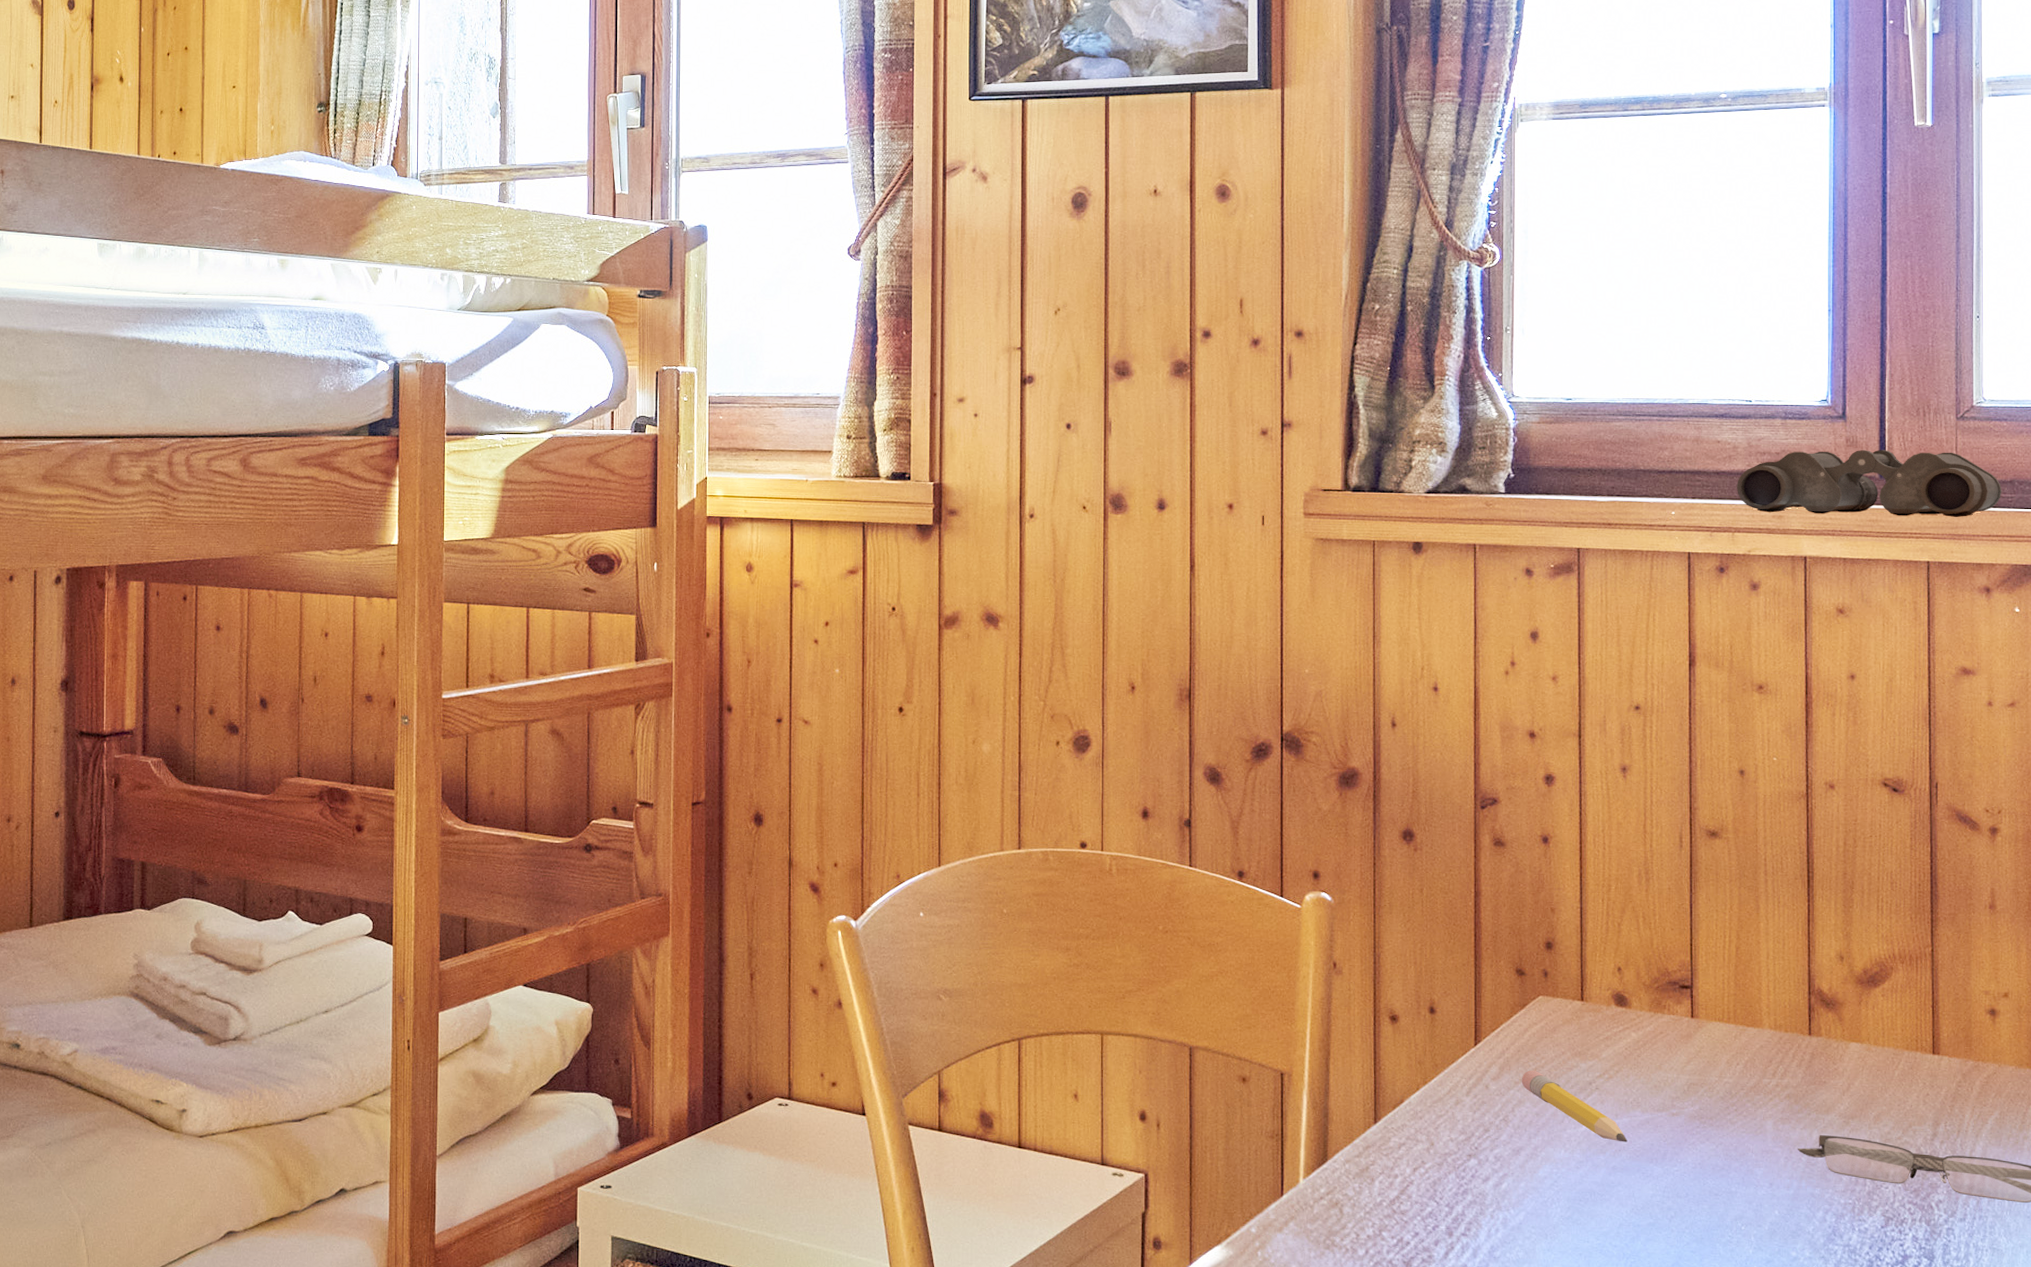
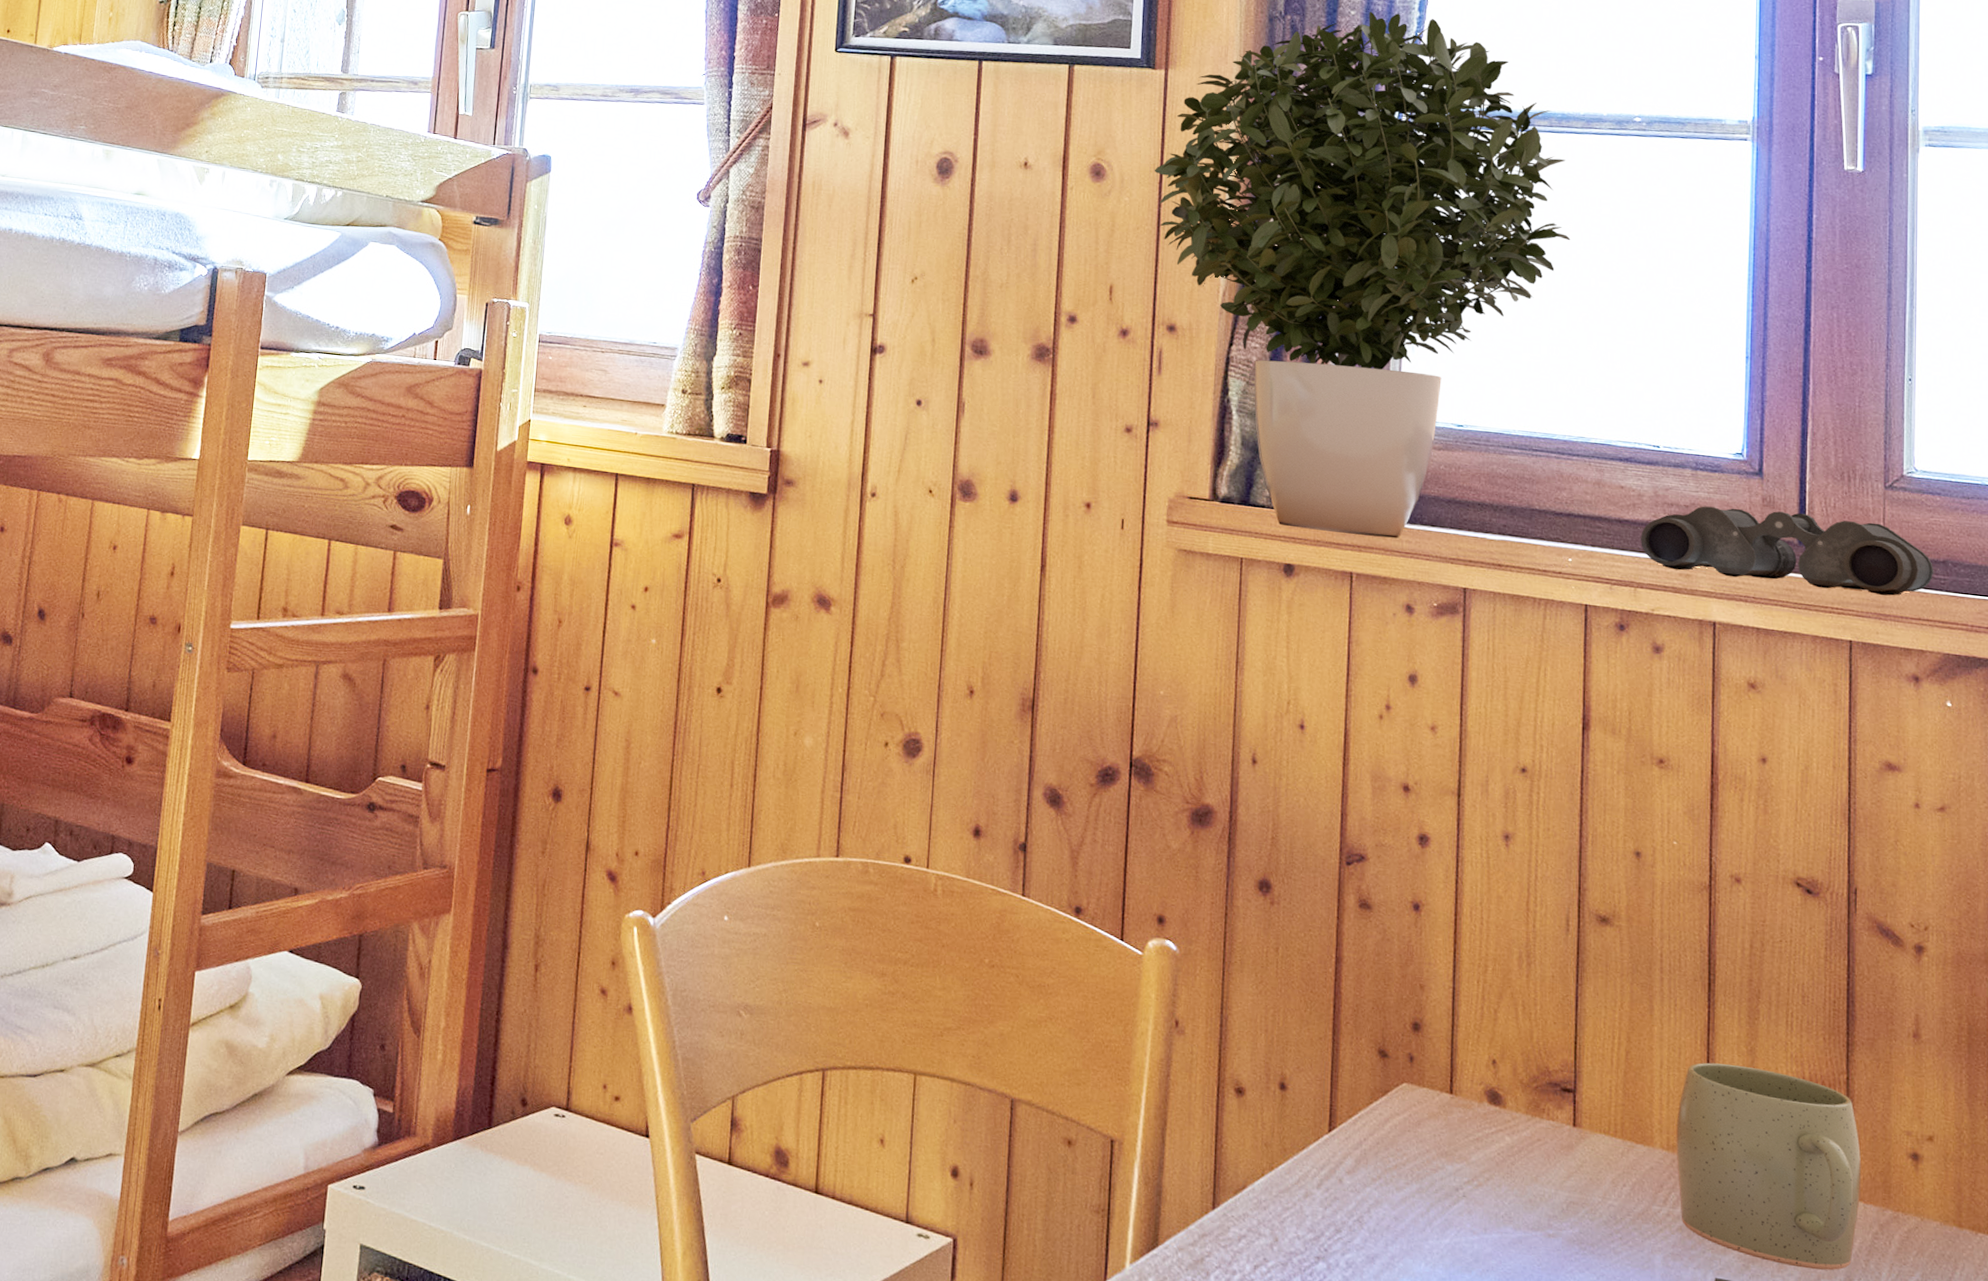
potted plant: none [1275,14,1665,509] -> present [1154,11,1571,539]
pencil: present [1521,1070,1628,1142] -> none [1379,1166,1497,1262]
mug: none [1782,949,1946,1119] -> present [1676,1062,1862,1271]

